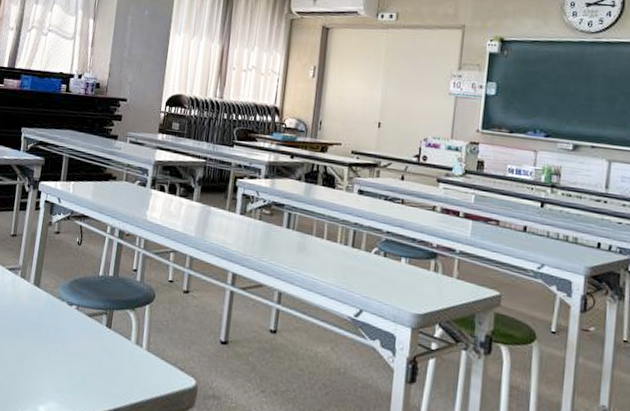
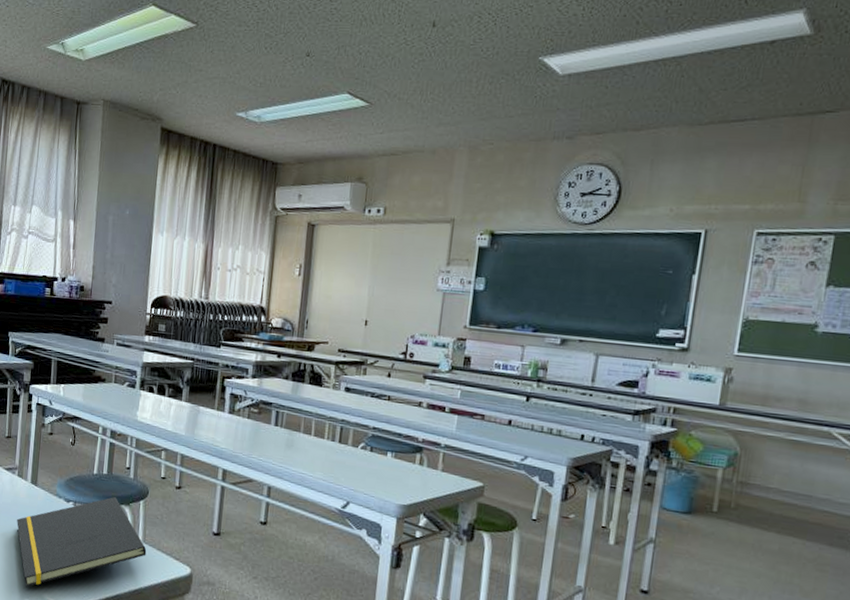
notepad: none [15,301,150,398] -> present [17,497,147,587]

